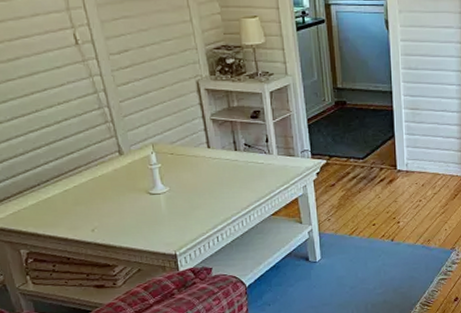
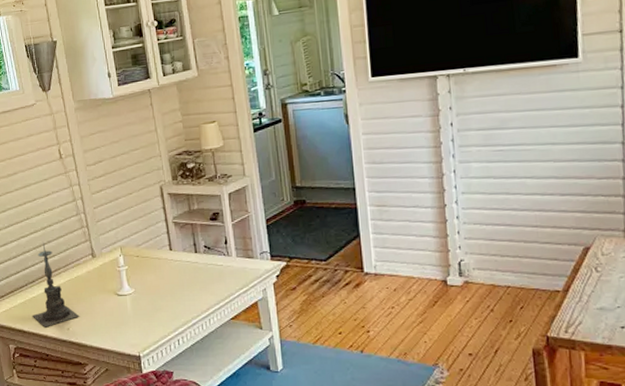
candle holder: none [48,138,105,230] -> present [33,242,79,328]

